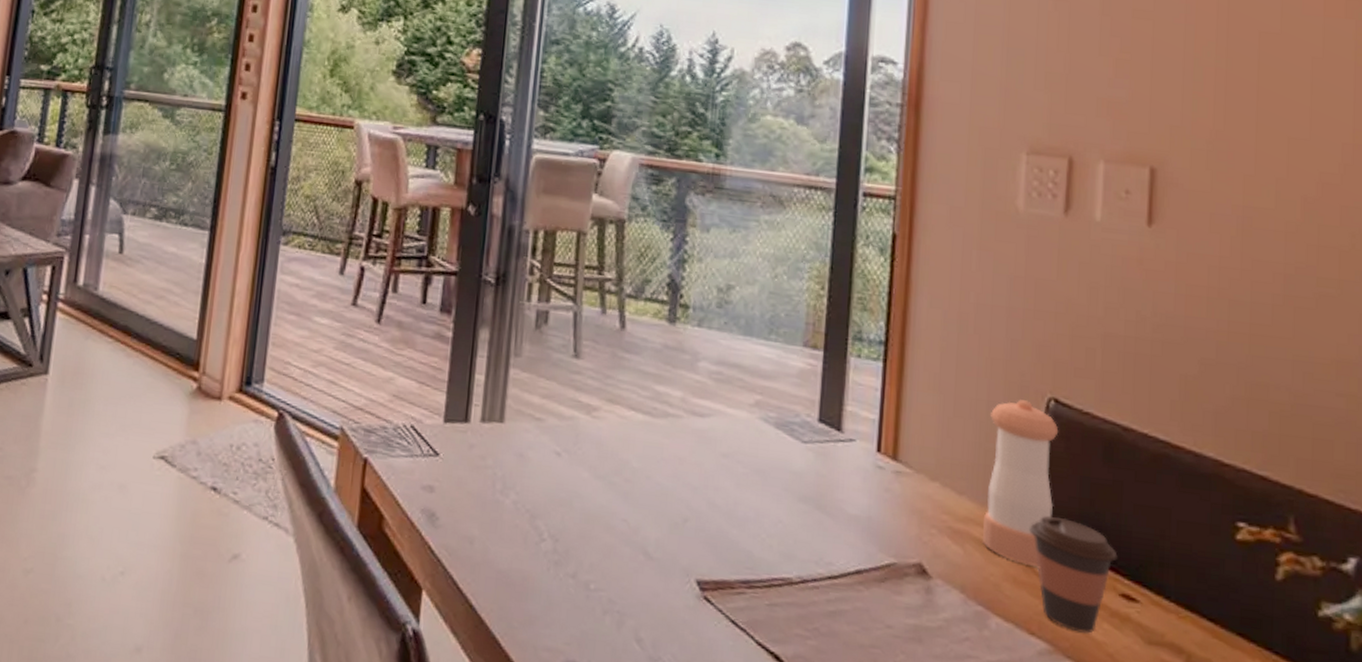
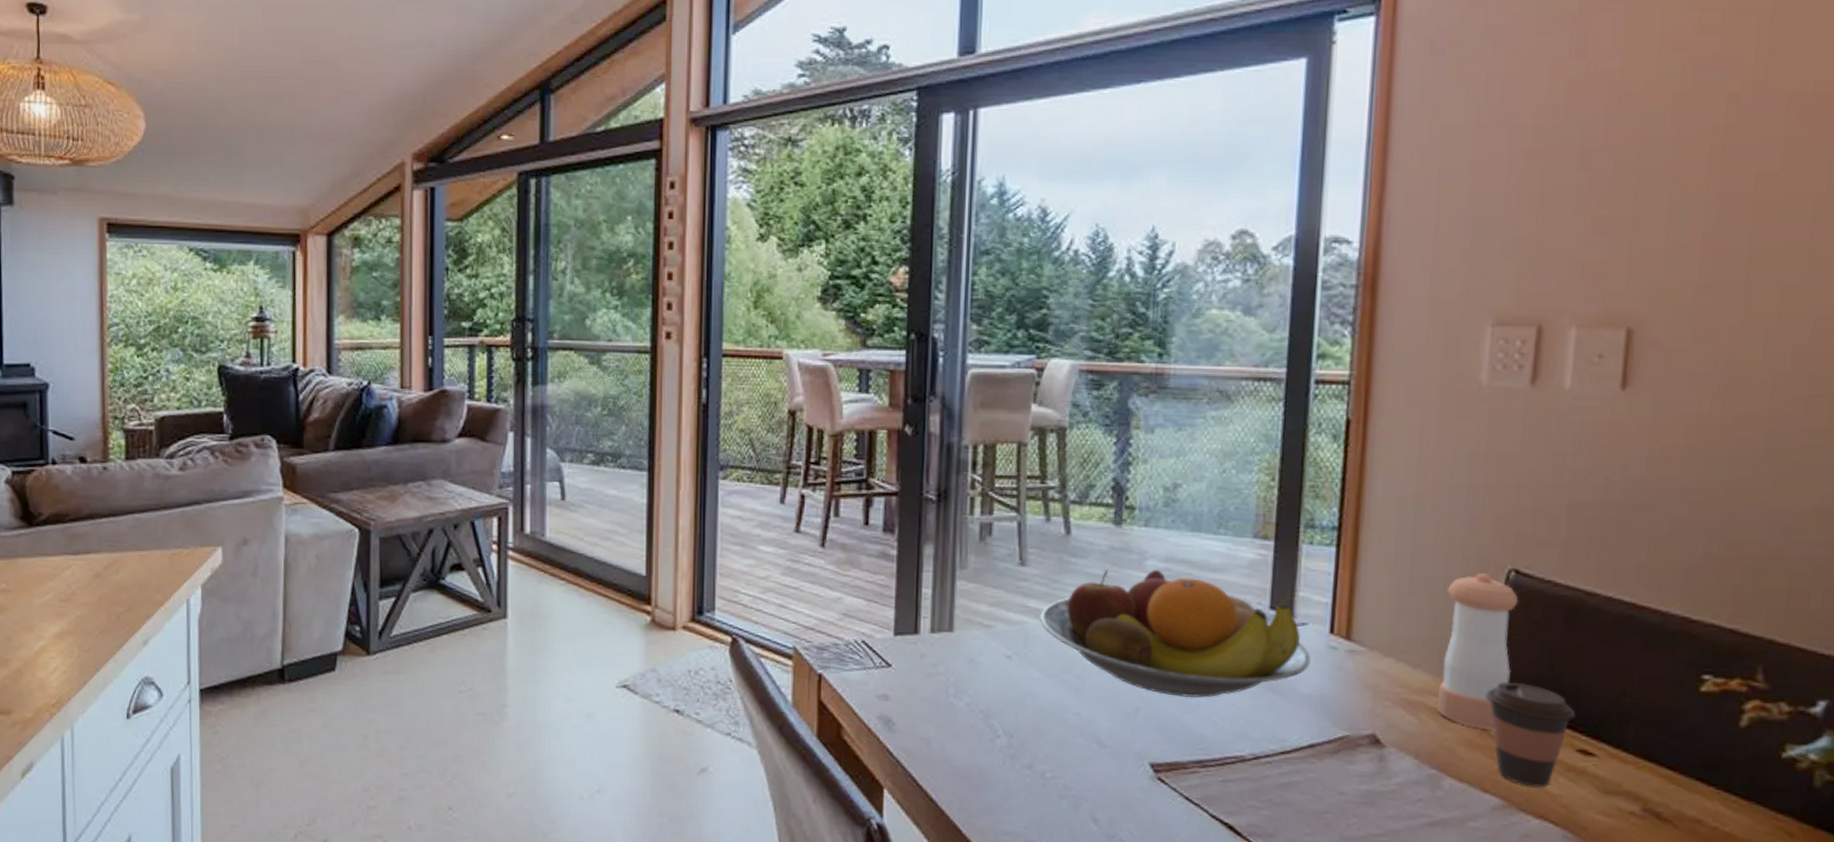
fruit bowl: none [591,368,858,512] -> present [1039,569,1311,698]

